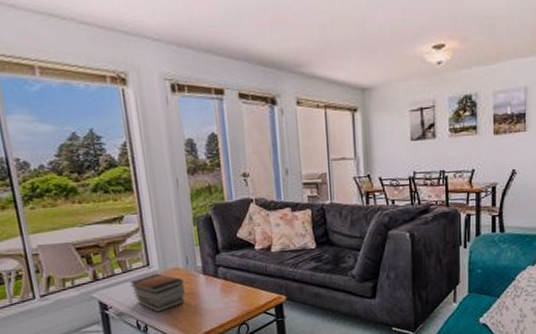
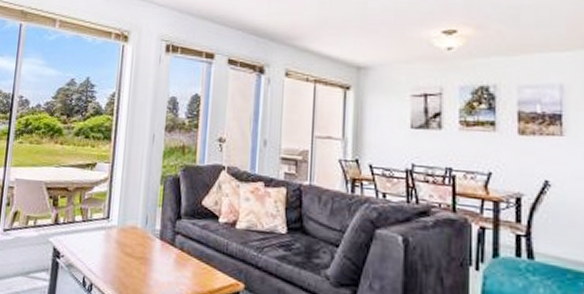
book stack: present [129,273,185,312] -> none [86,228,139,273]

